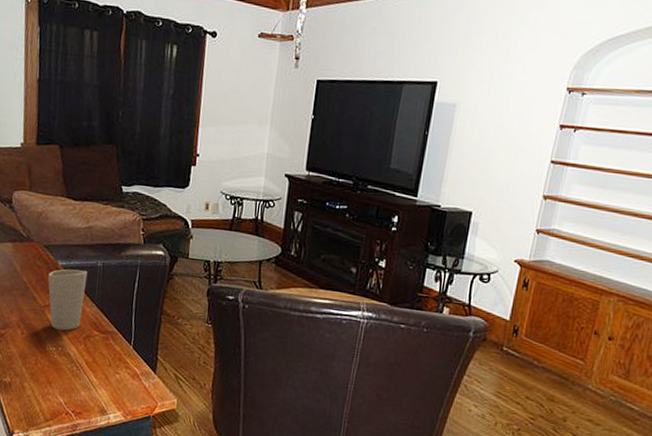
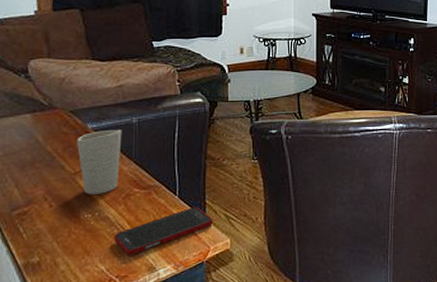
cell phone: none [72,360,163,395] -> present [114,207,213,255]

